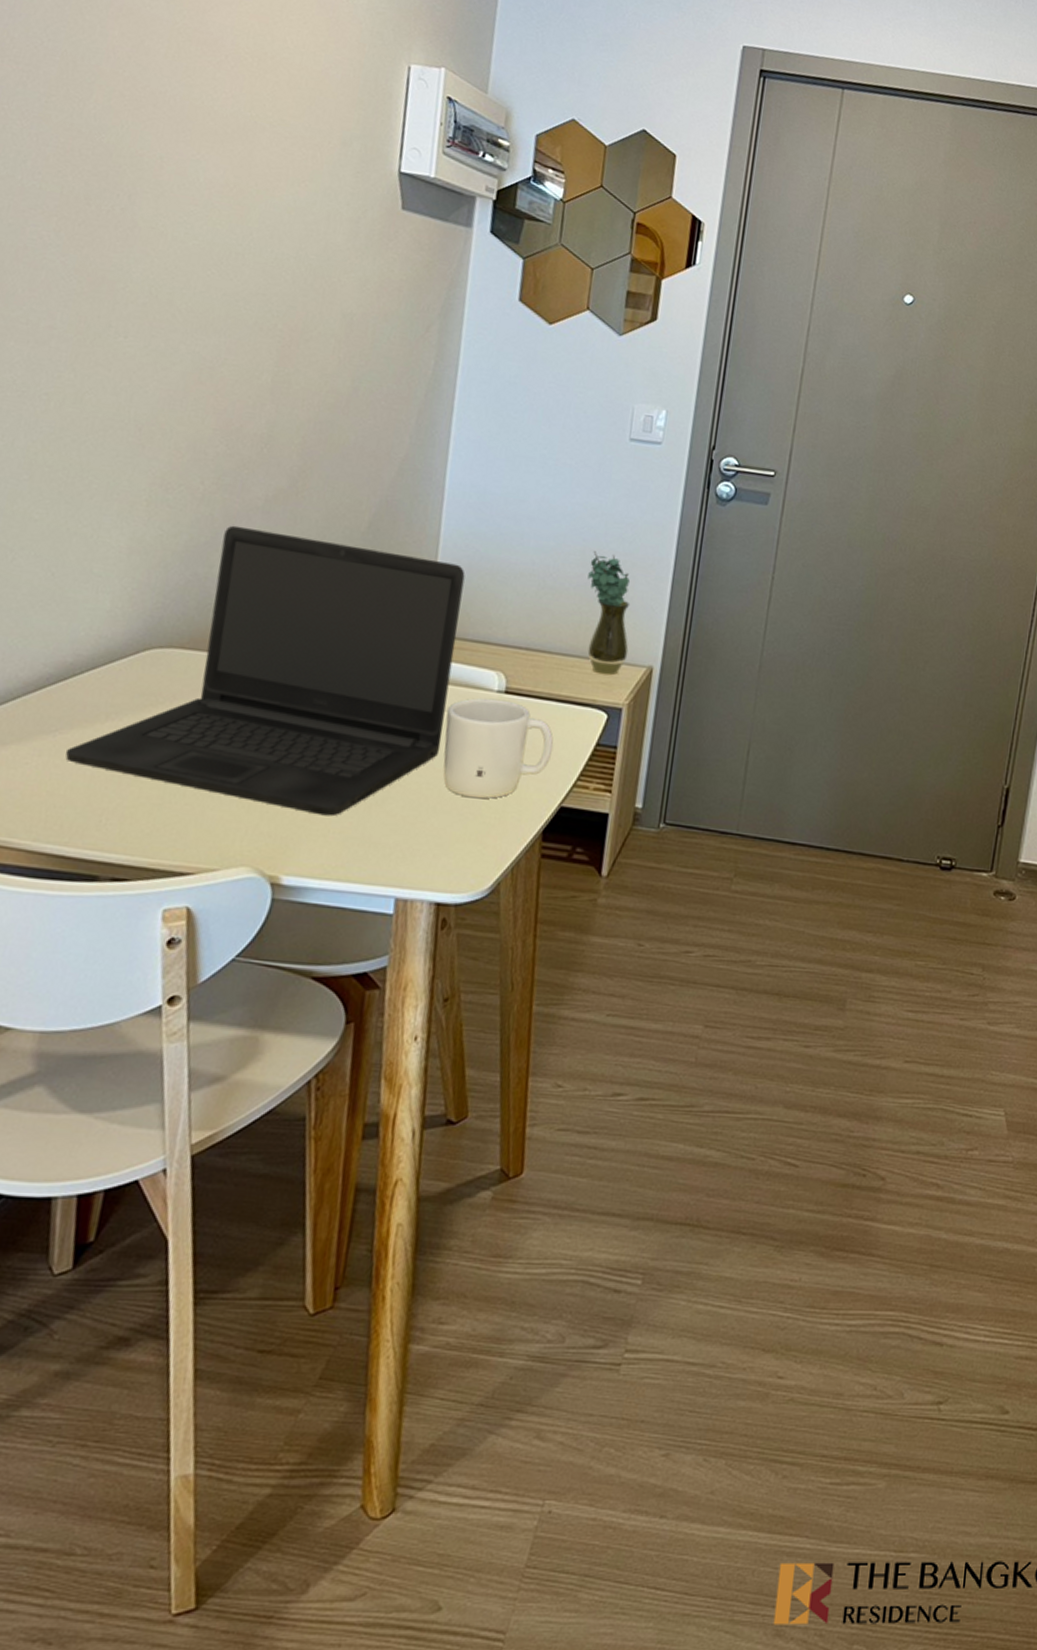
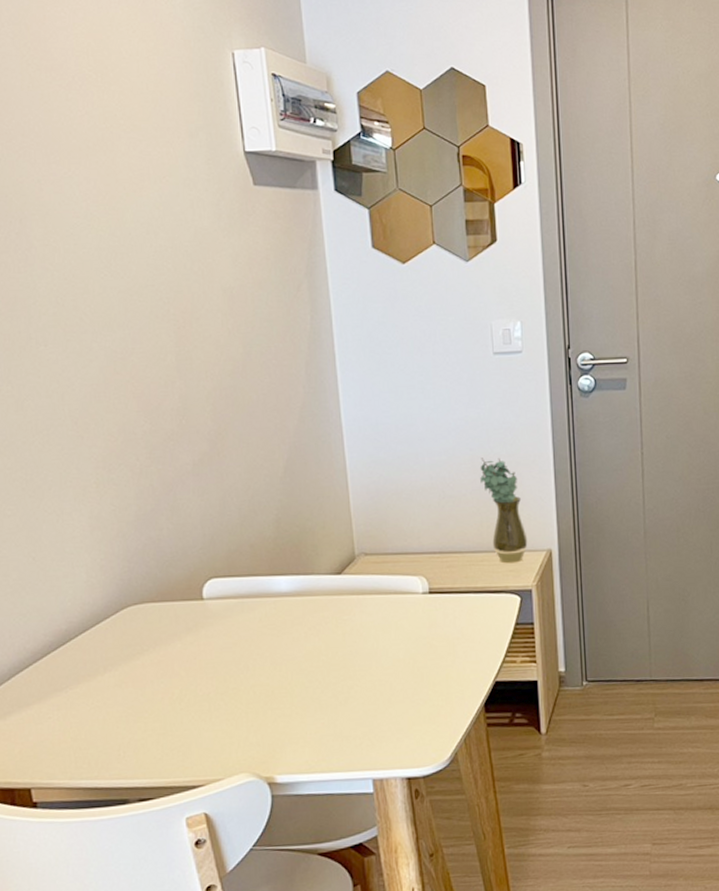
laptop: present [65,525,465,817] -> none [78,490,384,721]
mug: present [443,698,554,799] -> none [384,599,480,687]

